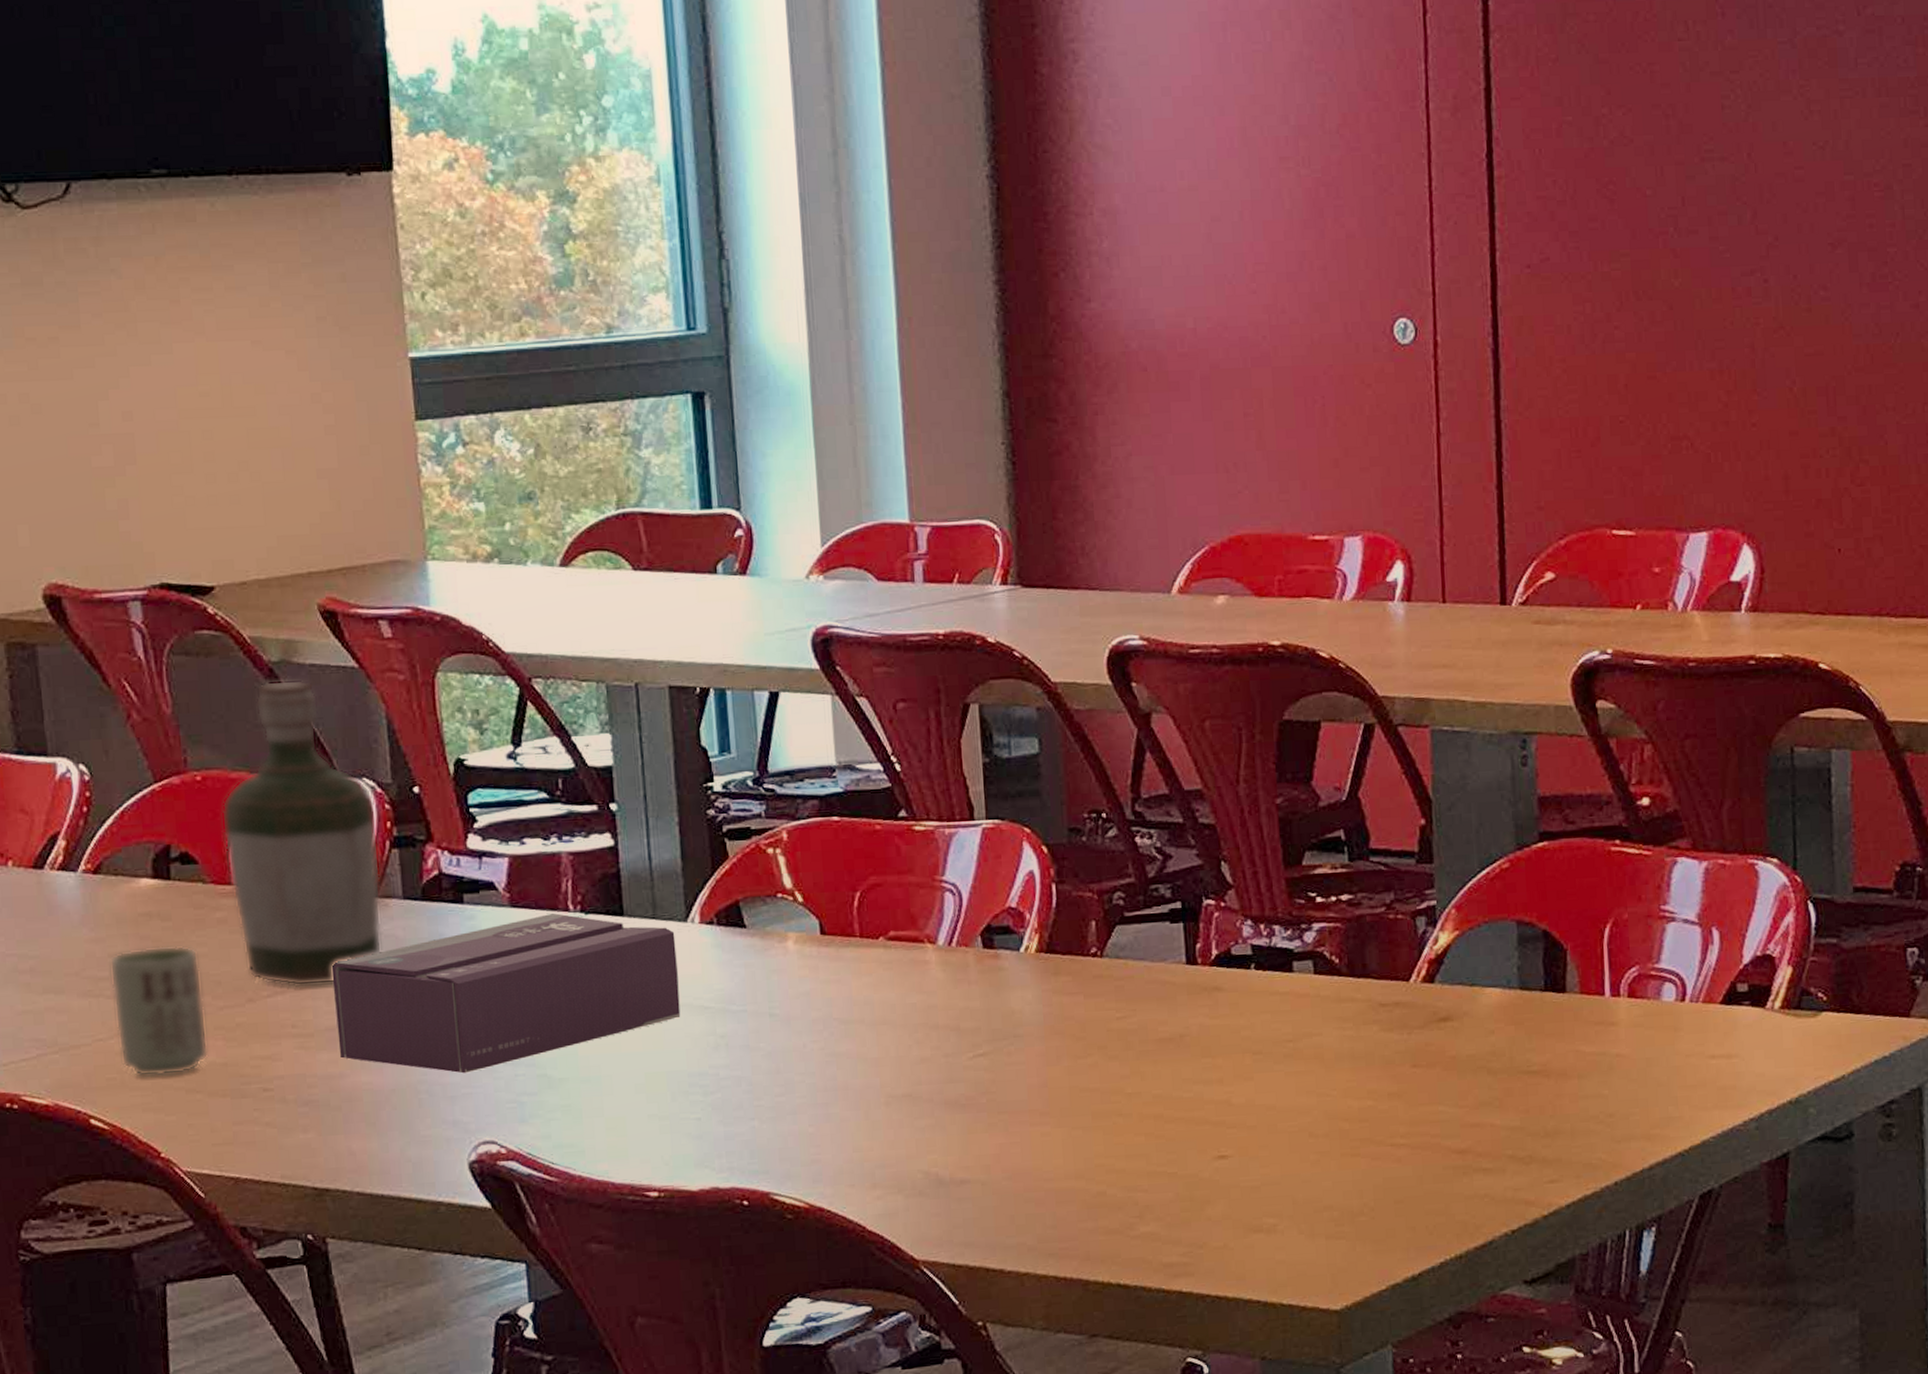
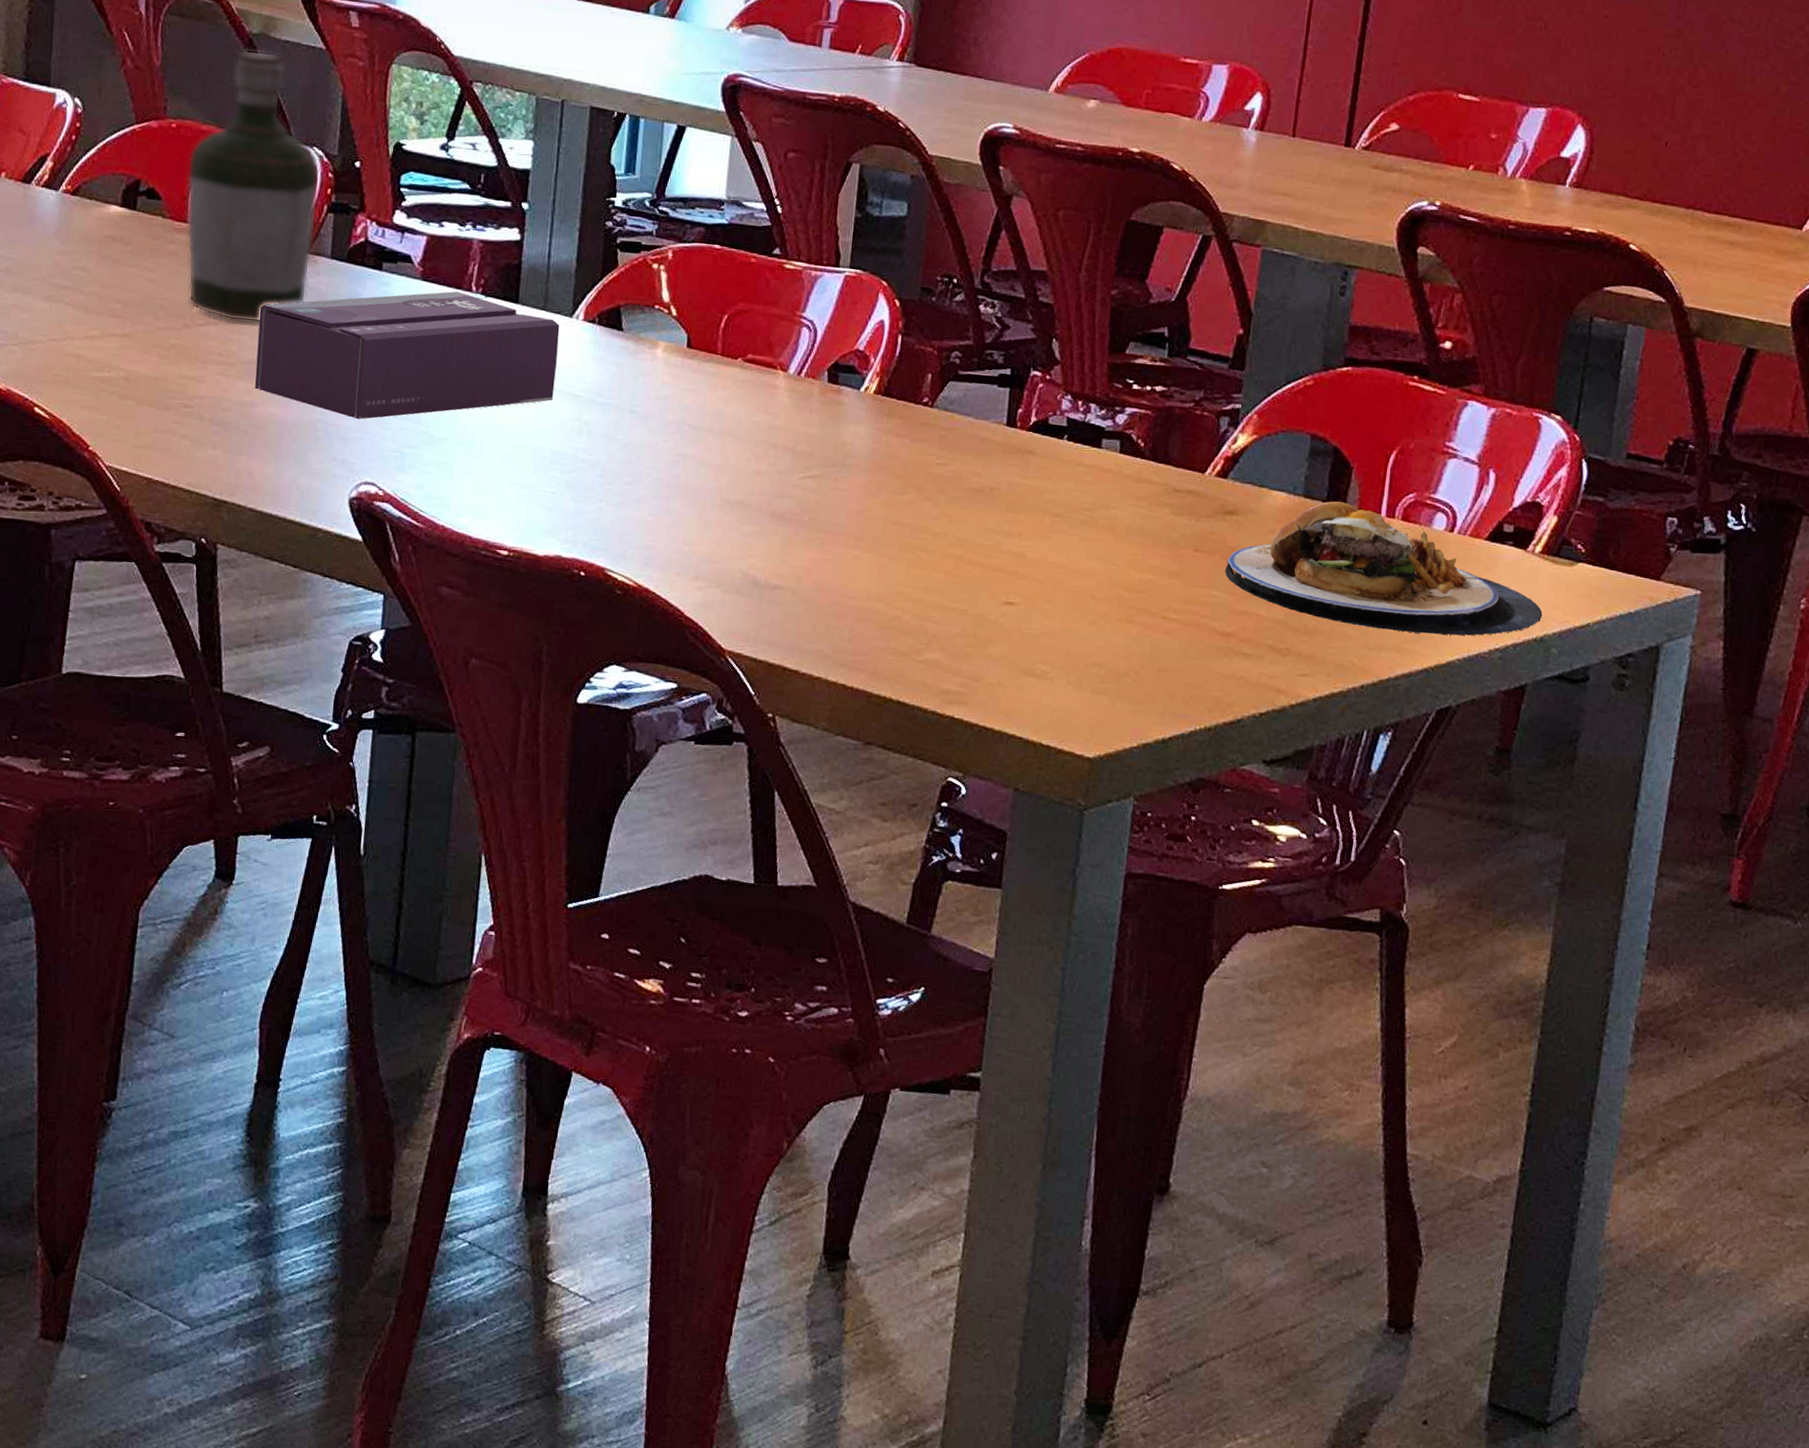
cup: present [109,945,209,1077] -> none [69,265,149,381]
plate: none [1448,988,1794,1119] -> present [1225,501,1543,636]

